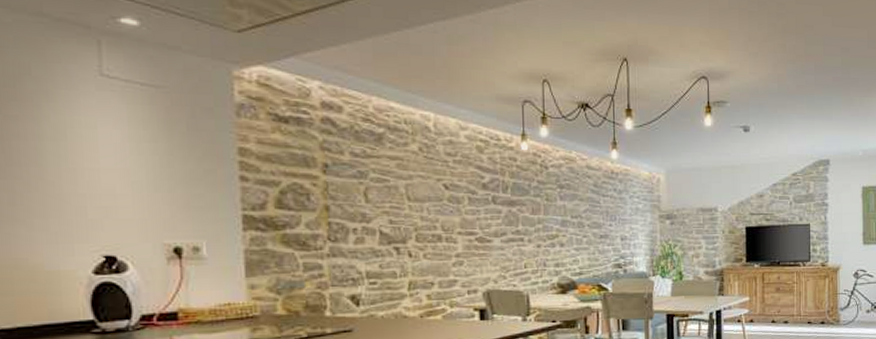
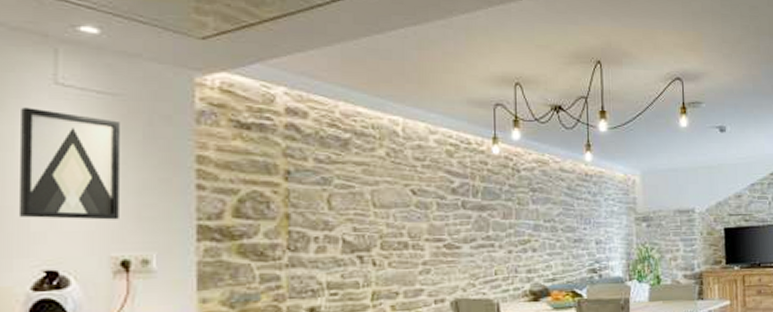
wall art: none [70,98,169,209] -> present [18,107,119,220]

